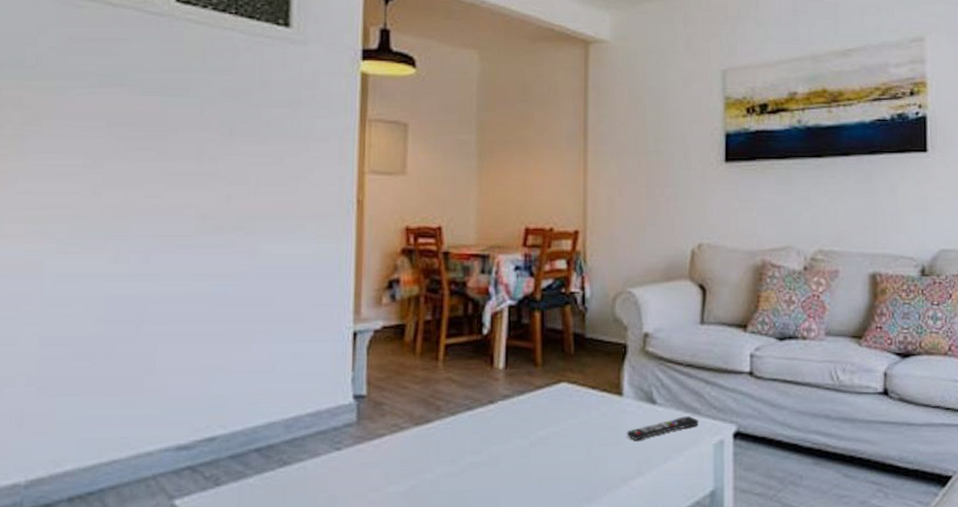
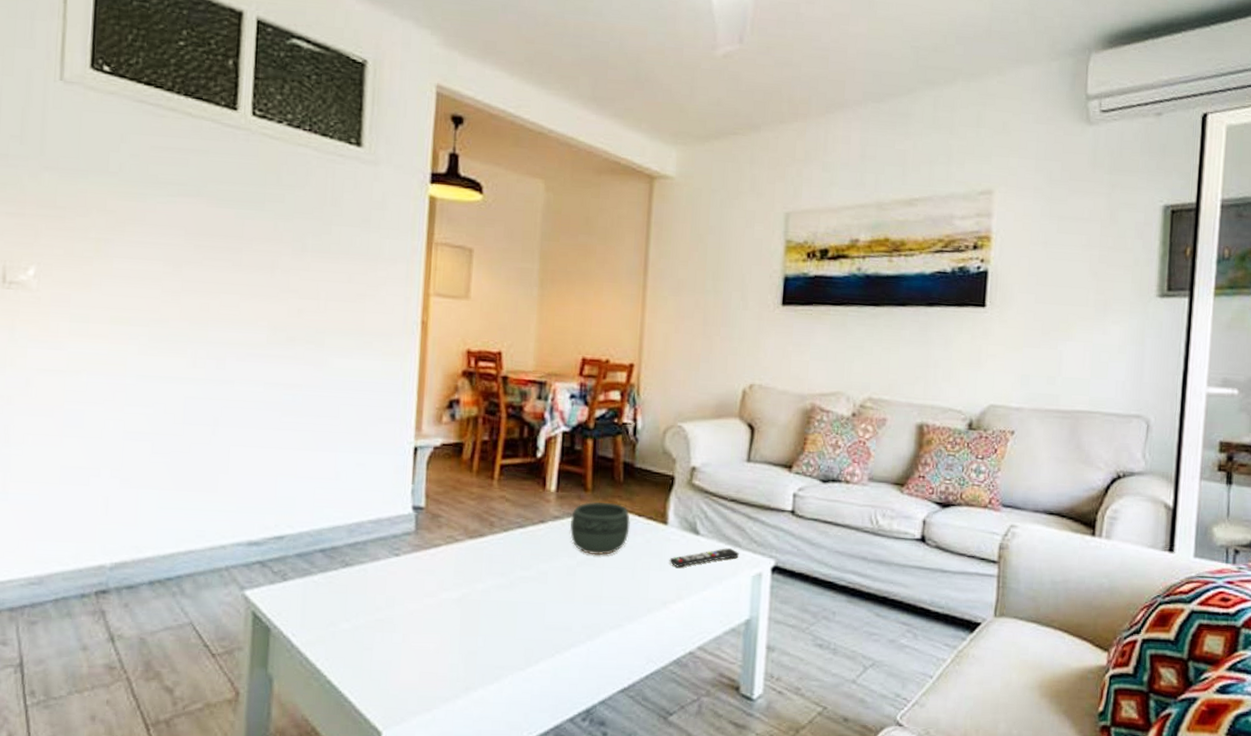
bowl: none [522,376,584,434] -> present [570,502,630,556]

